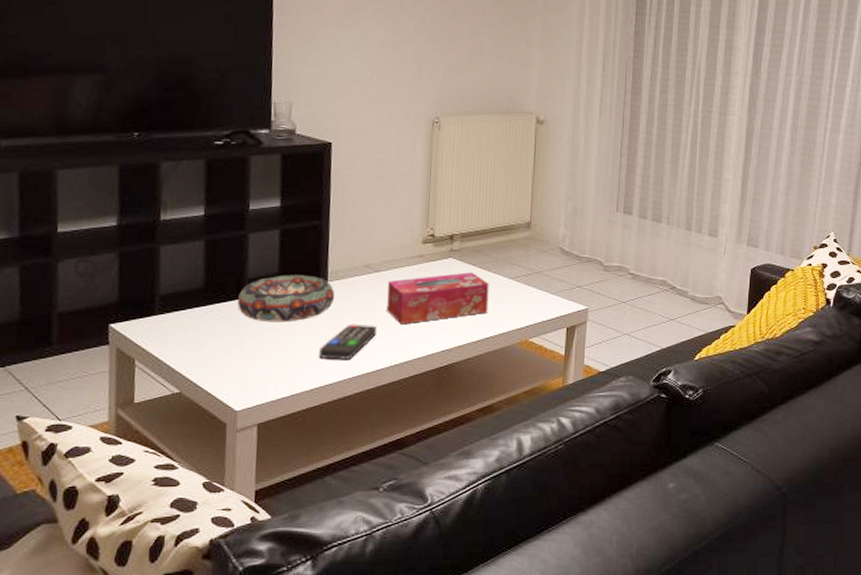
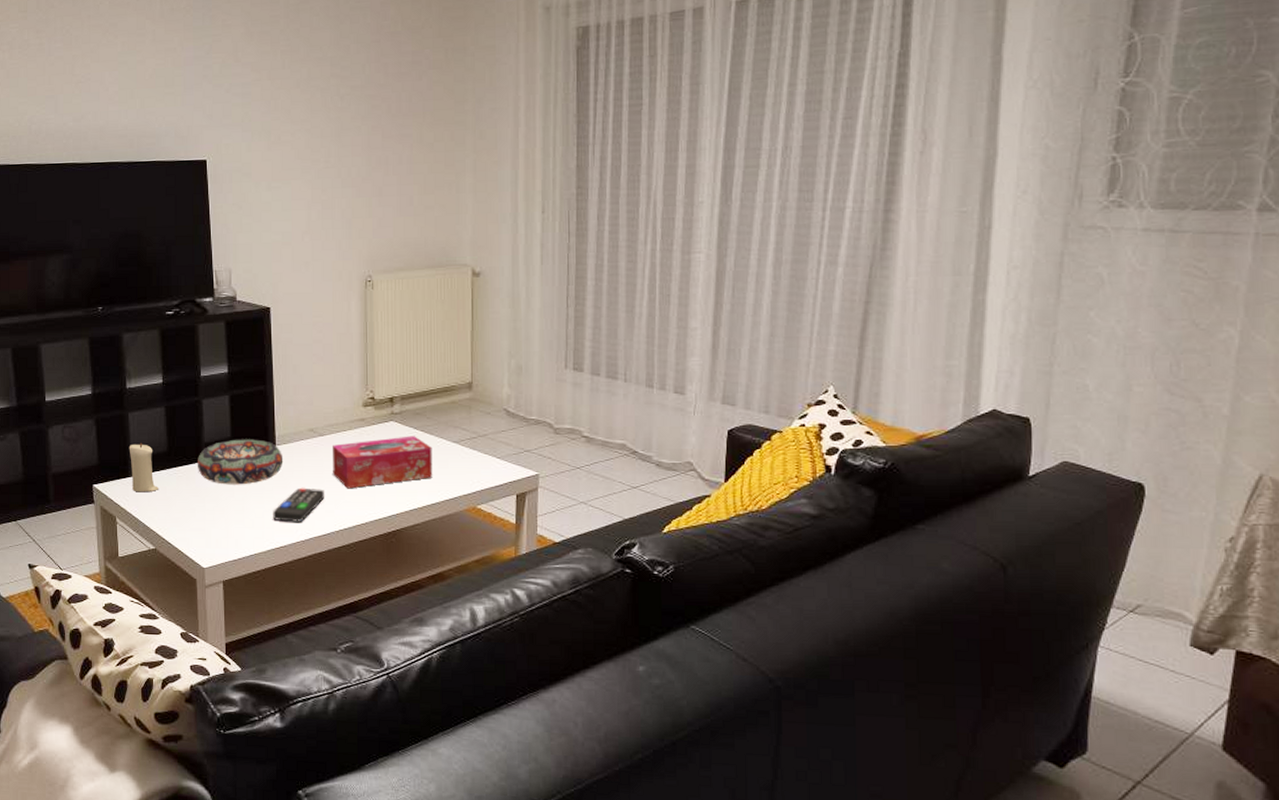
candle: none [157,278,190,332] -> present [129,442,158,493]

